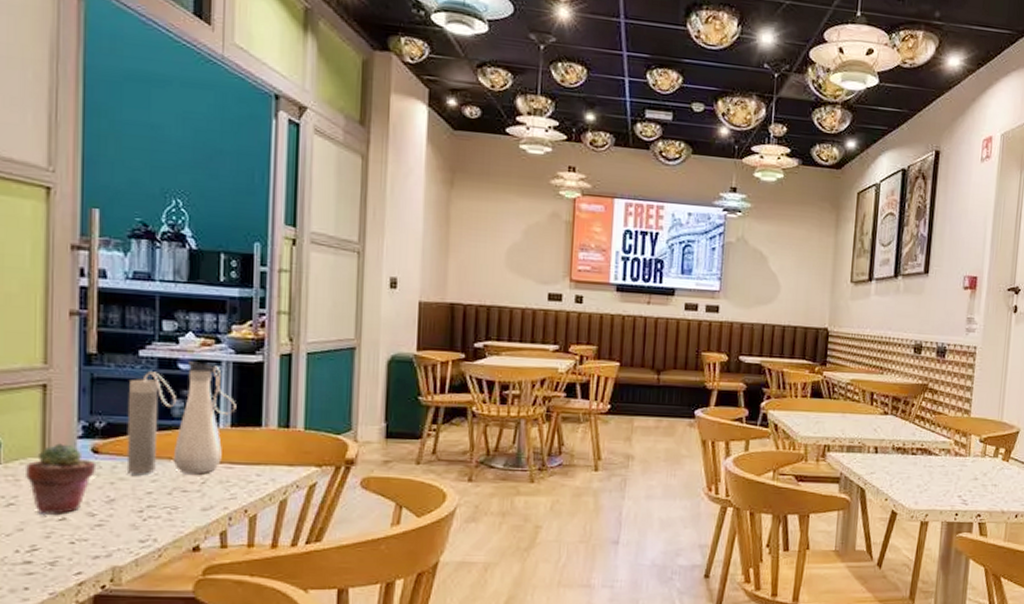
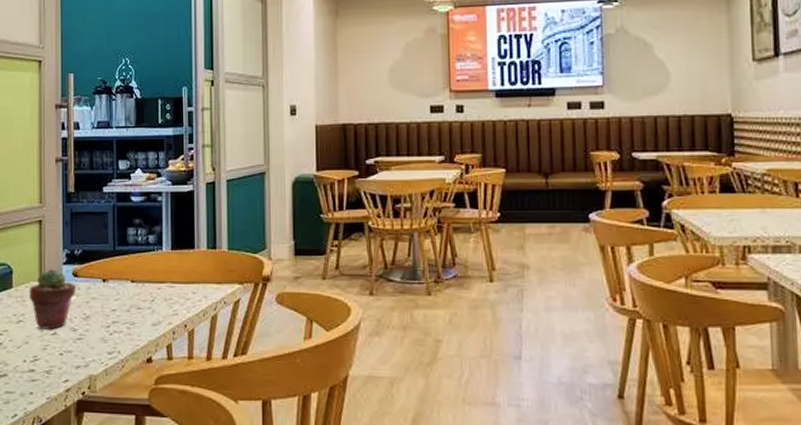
water bottle: present [126,361,237,475] -> none [96,194,175,294]

